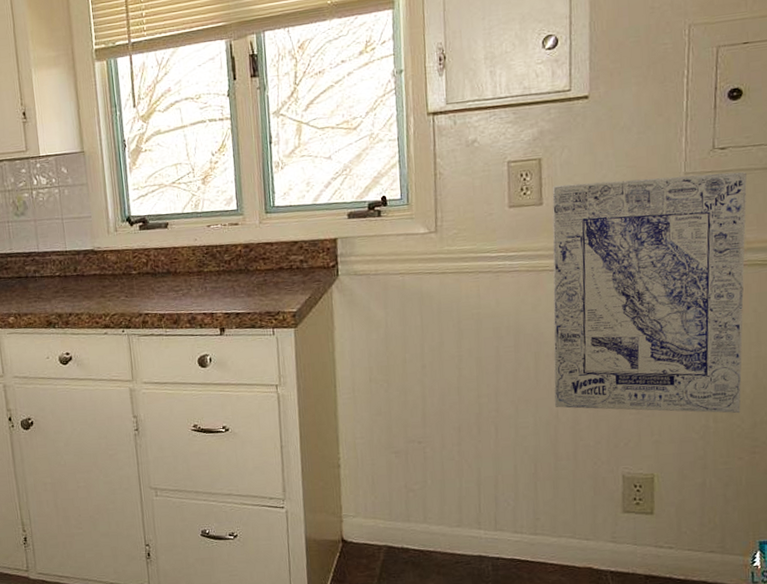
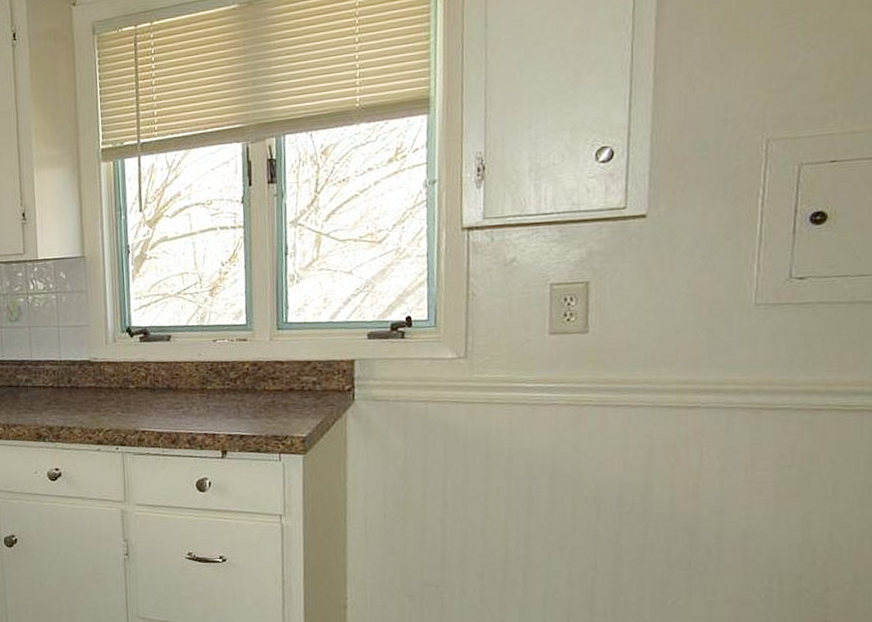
wall art: present [552,171,747,414] -> none [593,305,828,576]

